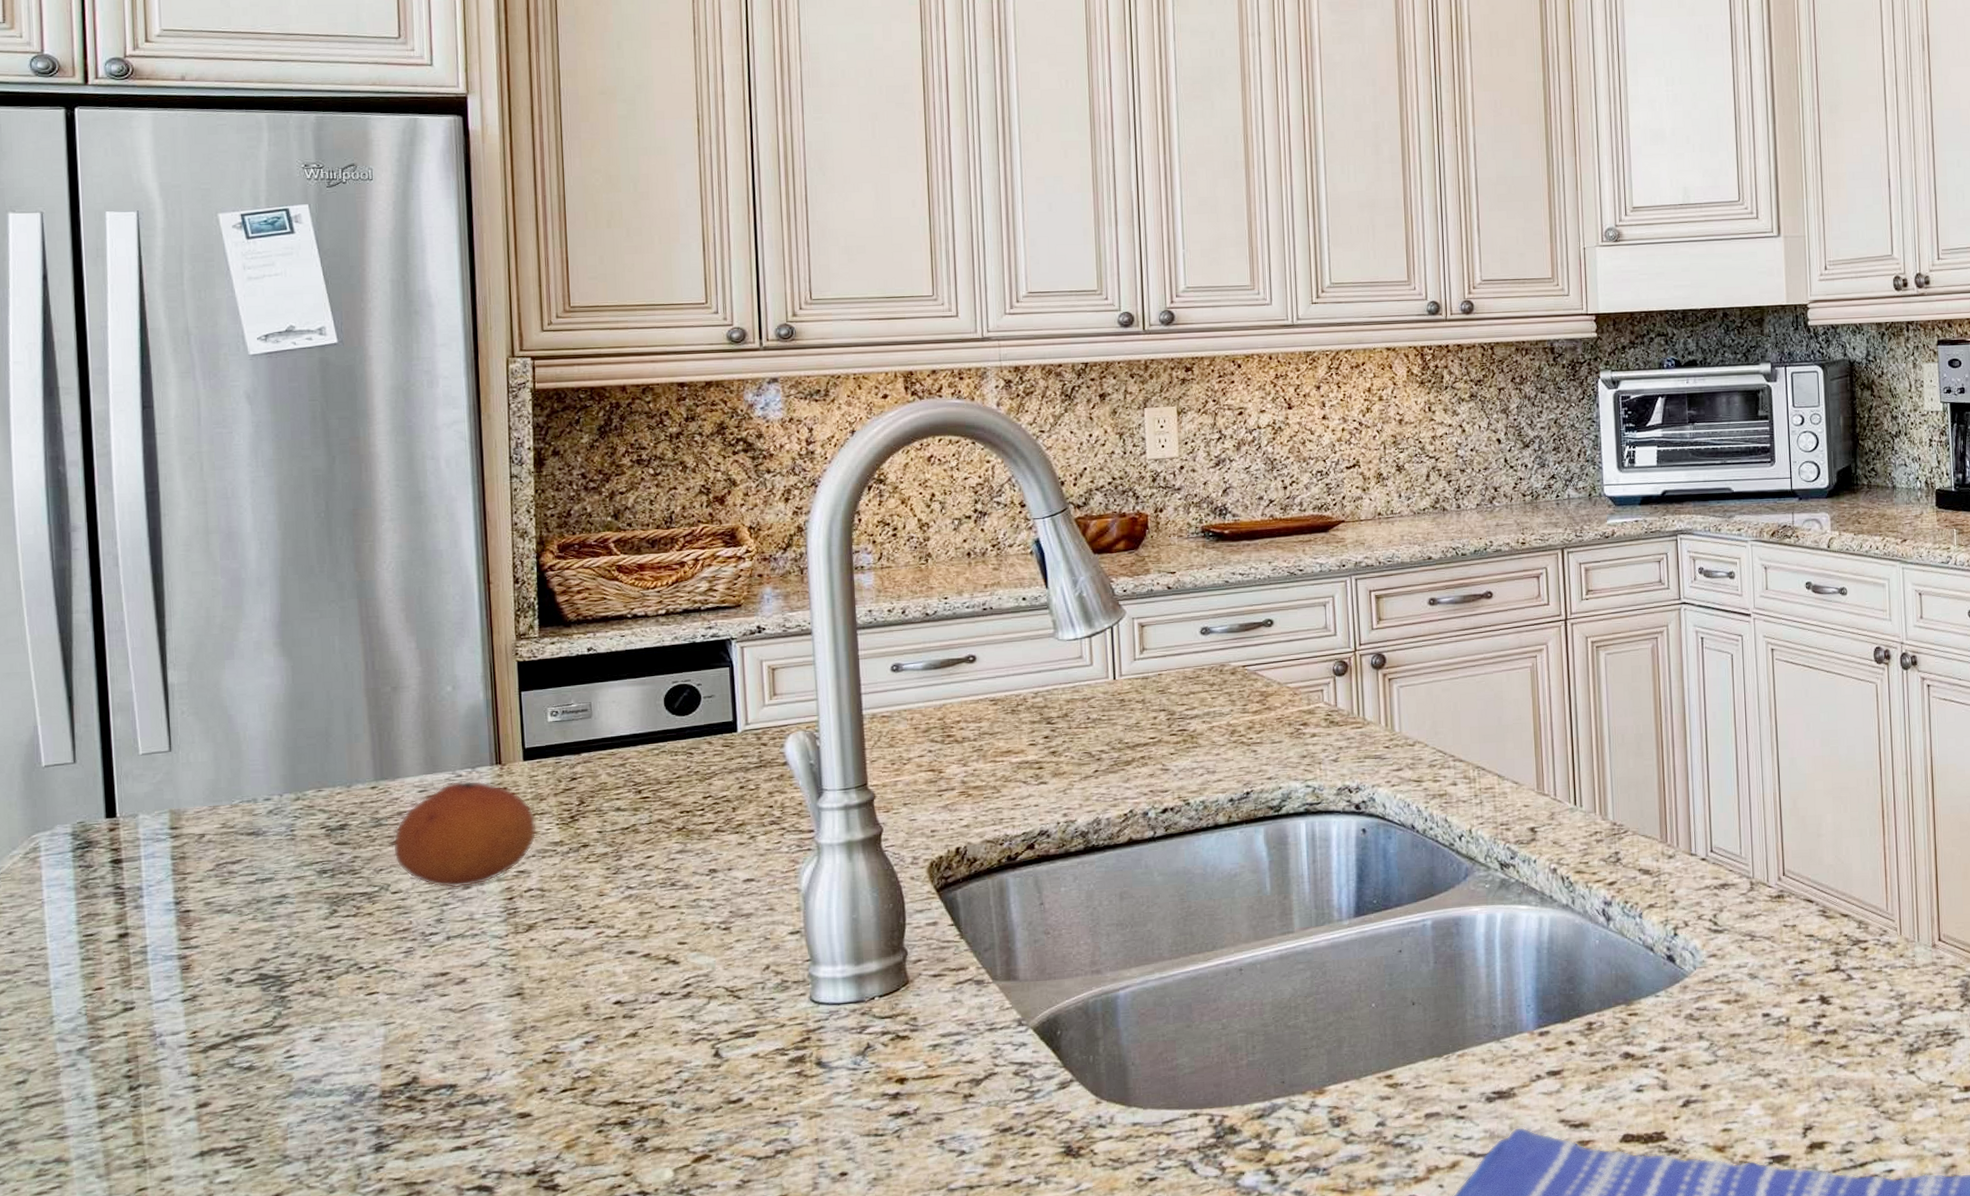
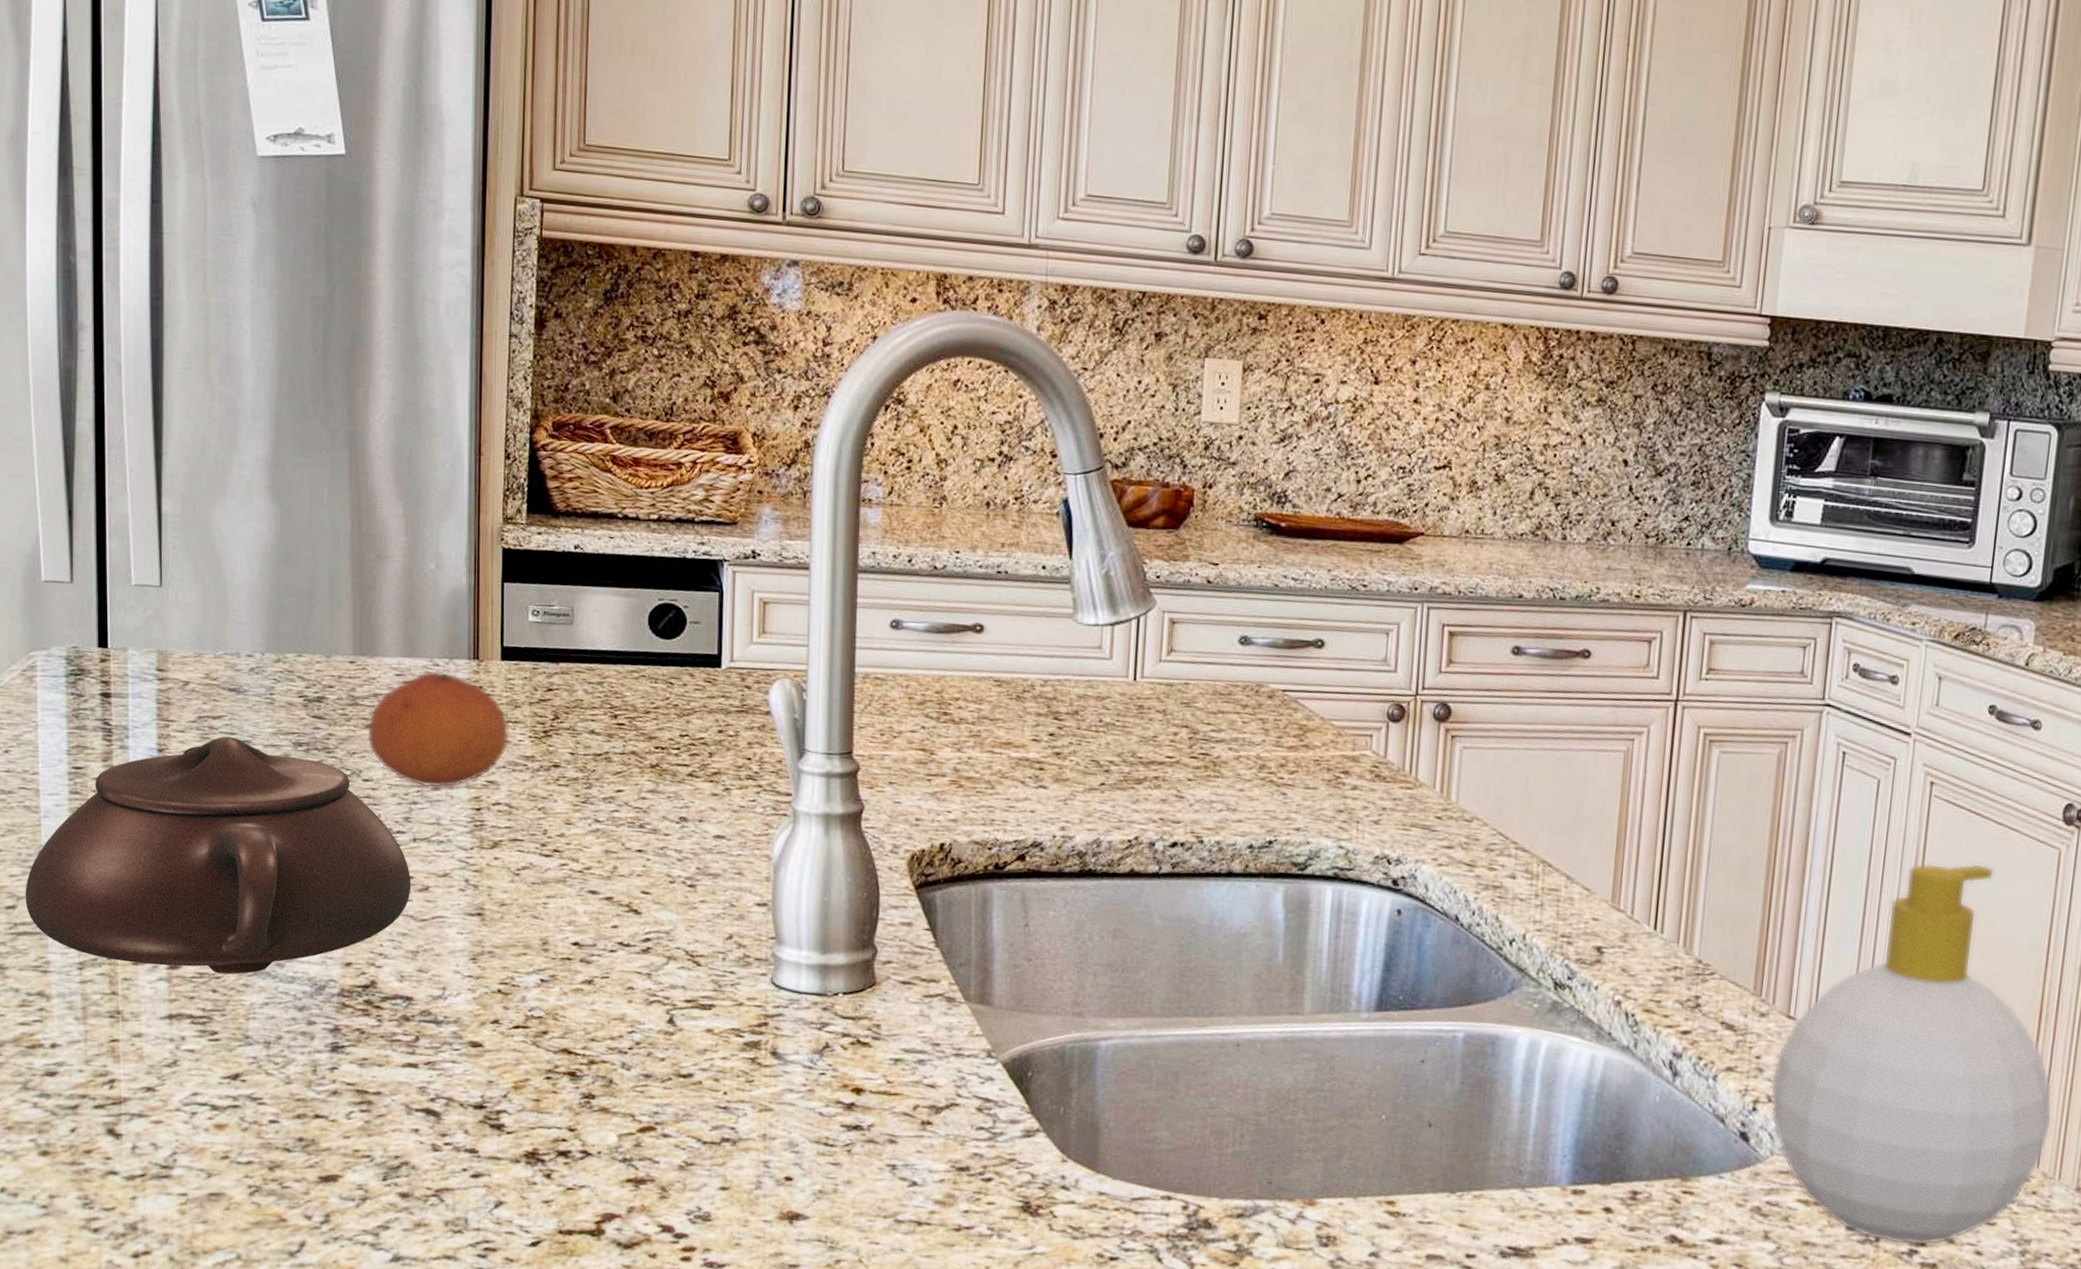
teapot: none [36,877,448,1112] -> present [25,736,411,975]
soap bottle: none [1685,705,1906,1021] -> present [1770,863,2053,1246]

